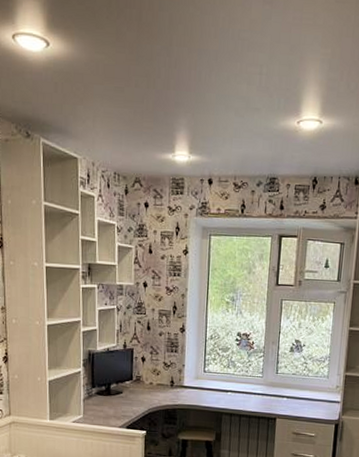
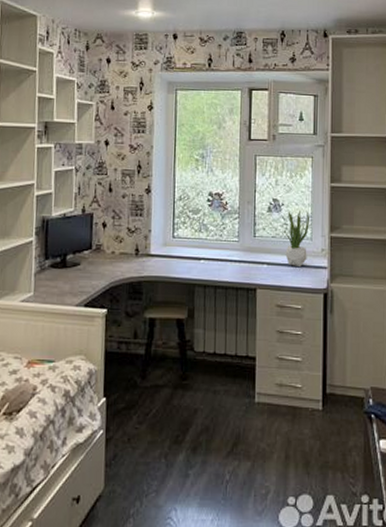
potted plant: none [303,351,328,400] -> present [283,210,309,266]

